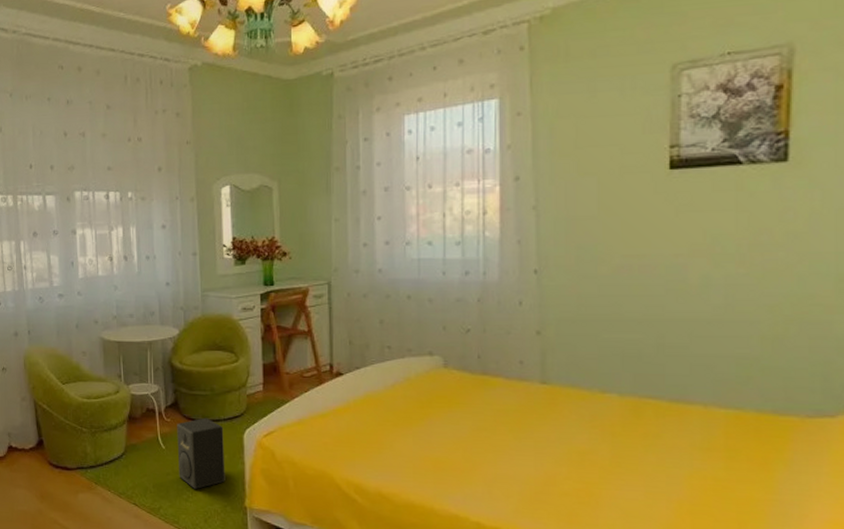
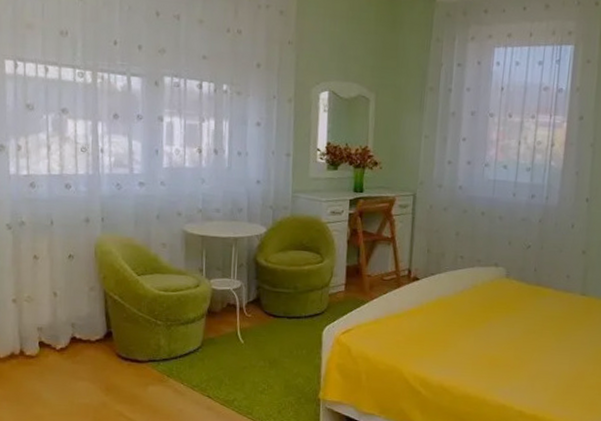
speaker: present [177,418,225,489] -> none [256,314,304,382]

